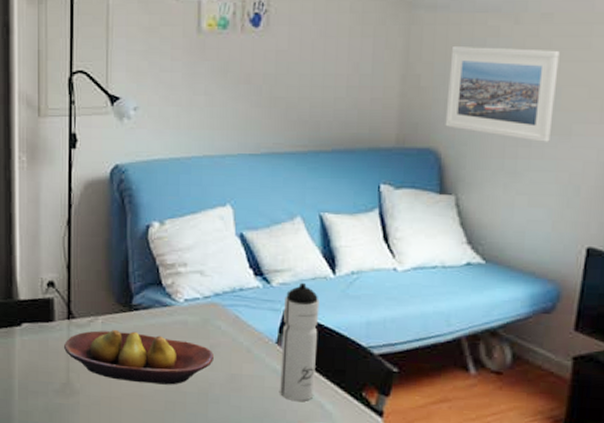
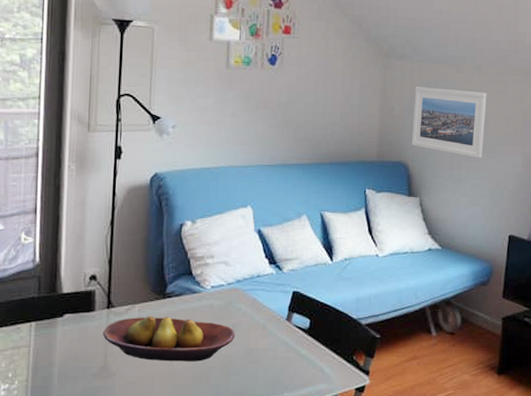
water bottle: present [280,282,320,401] -> none [289,268,320,367]

